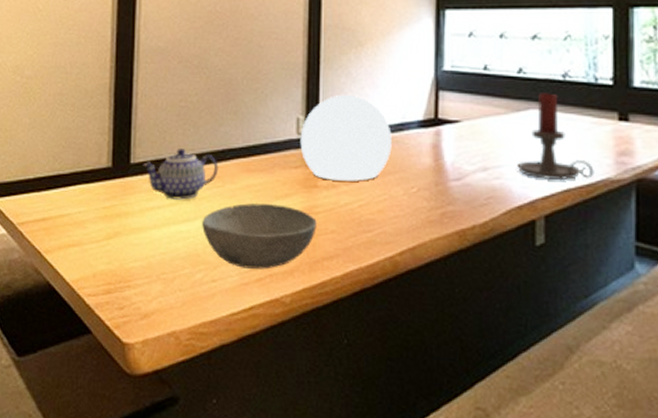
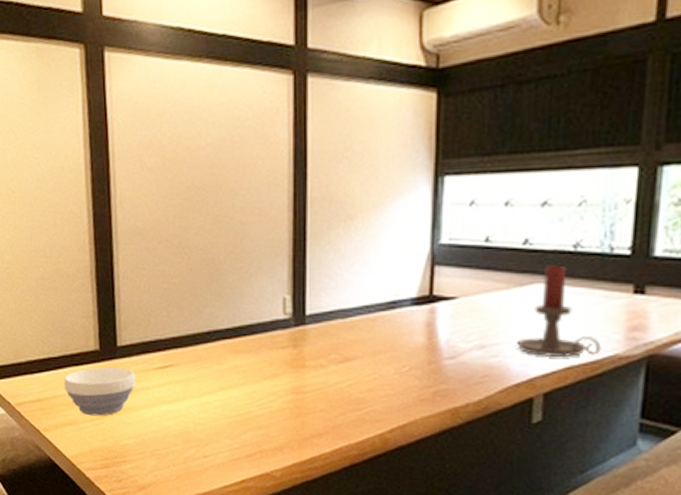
bowl: none [72,185,146,237] -> present [64,367,135,416]
teapot: present [141,149,219,200] -> none [128,331,205,381]
bowl: present [202,203,317,269] -> none [191,384,305,446]
plate: present [300,94,392,181] -> none [287,272,383,361]

